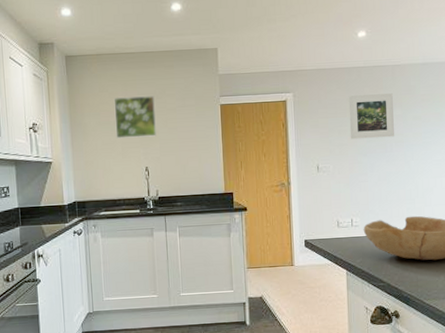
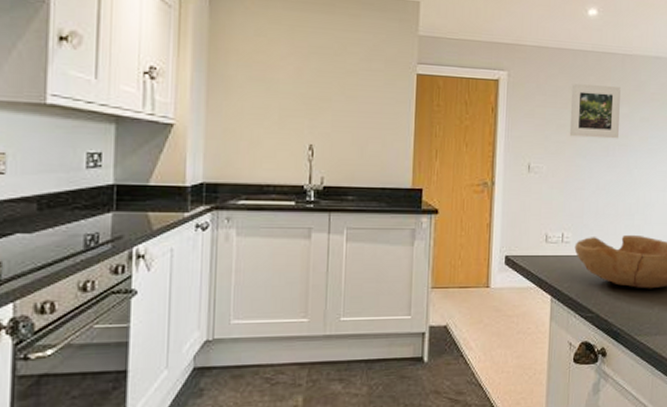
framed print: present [113,96,156,139] -> none [272,45,331,105]

